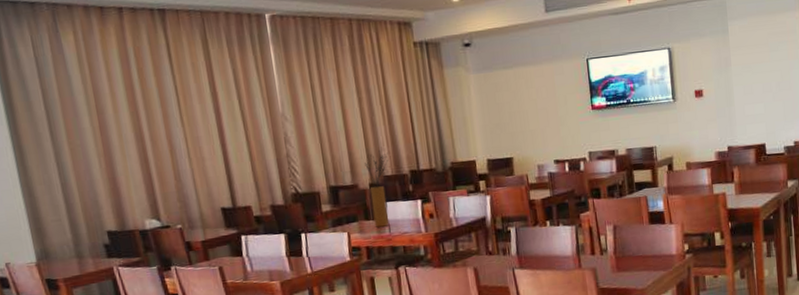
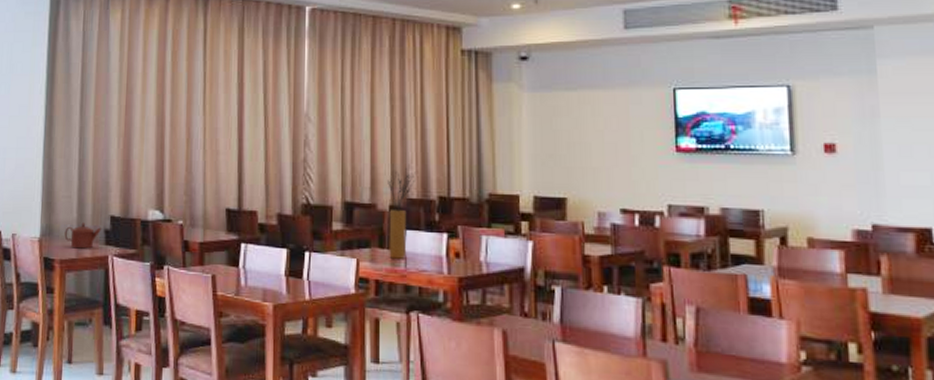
teapot: none [62,241,101,266] -> present [64,222,102,249]

